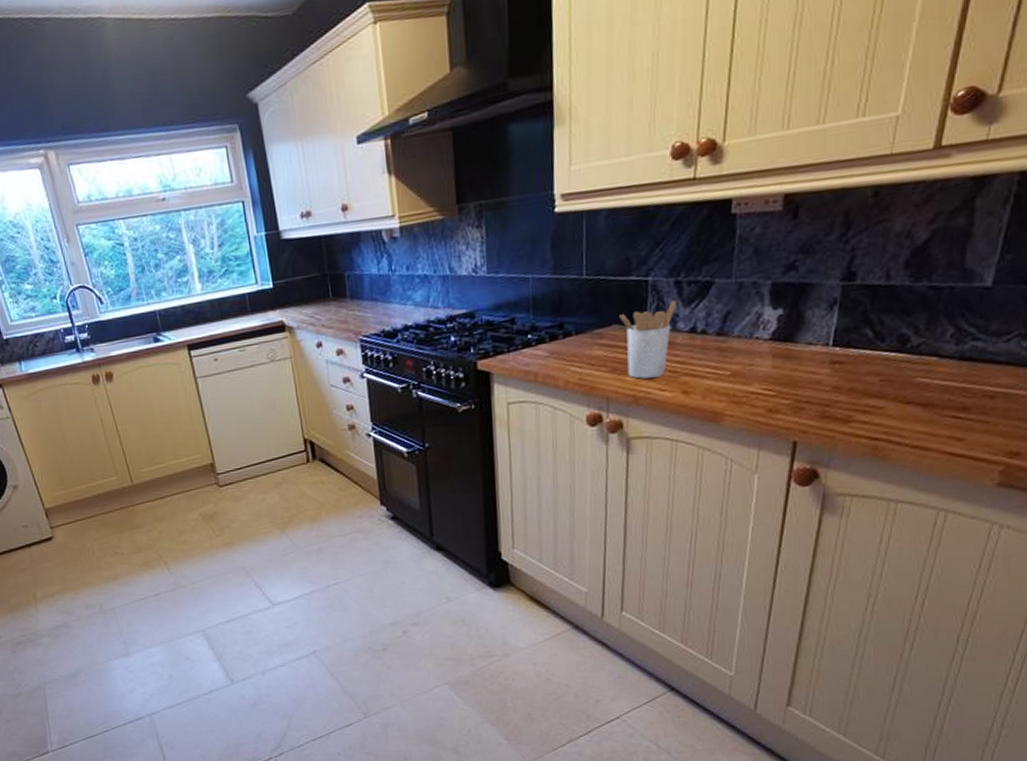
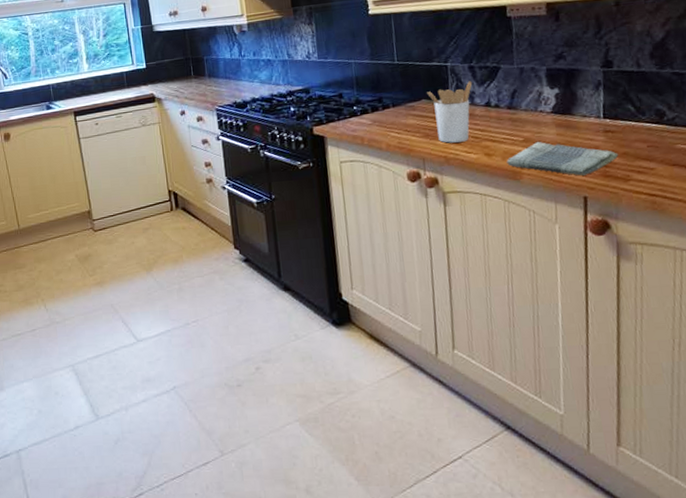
dish towel: none [707,376,844,417] -> present [506,142,619,176]

